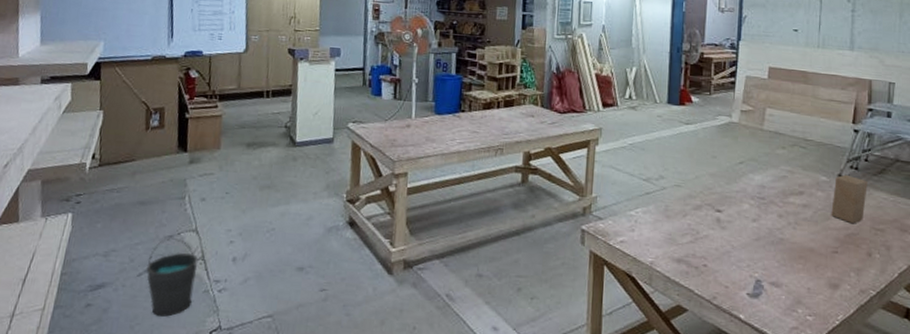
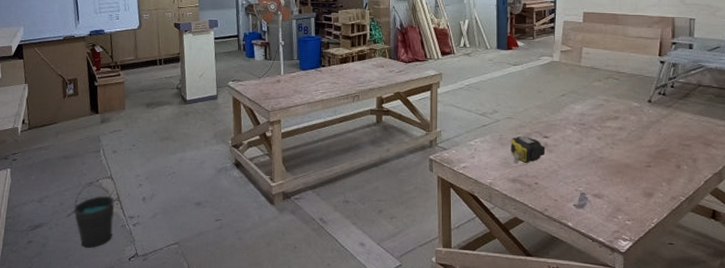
tape measure: none [677,208,718,242] -> present [511,136,546,165]
wooden block: present [831,174,868,224] -> none [643,100,674,142]

